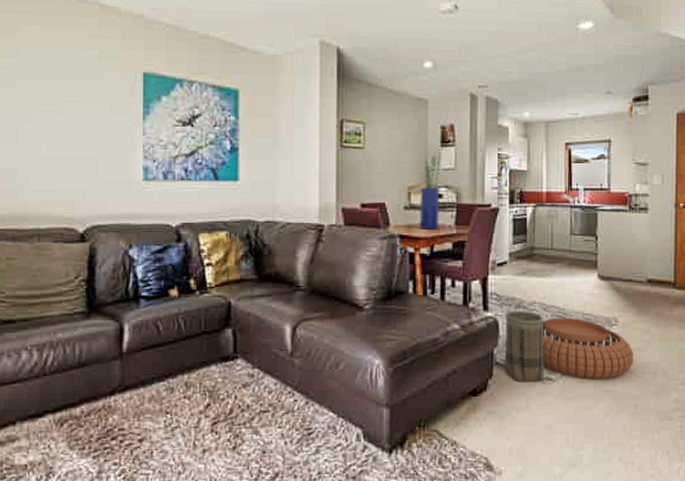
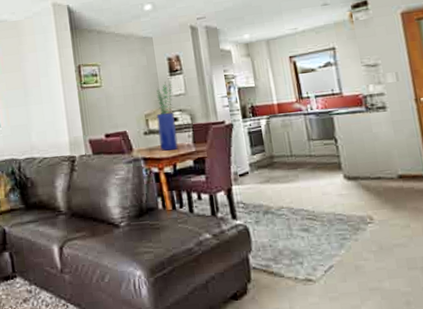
basket: present [504,310,544,383] -> none [254,216,304,285]
pouf: present [542,317,634,380] -> none [293,219,398,279]

